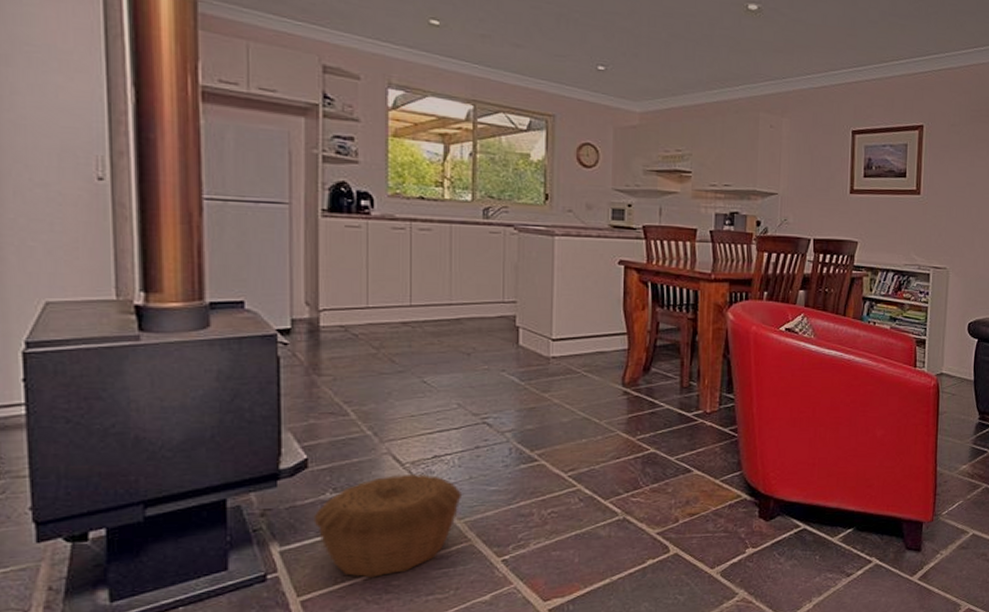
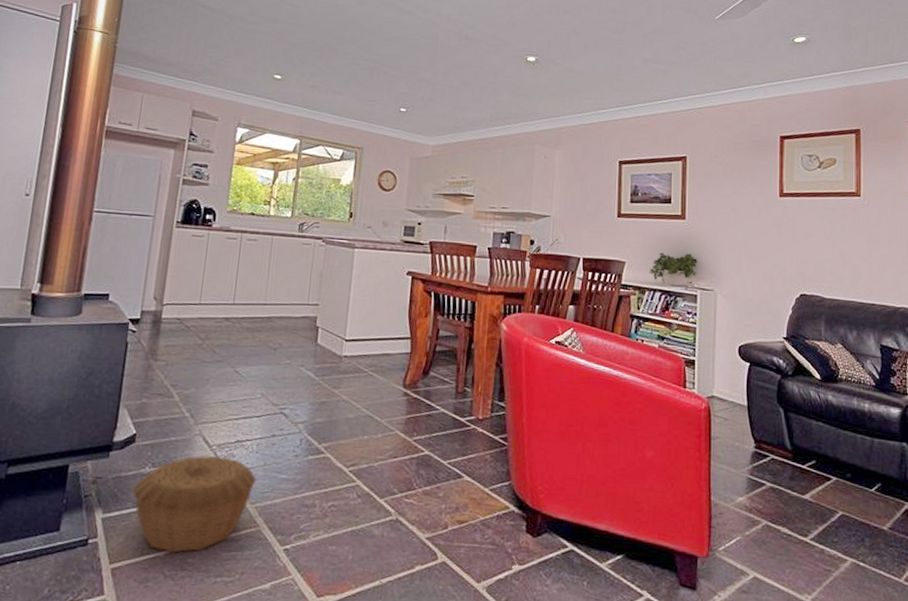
potted plant: none [882,230,932,265] -> present [649,252,698,286]

